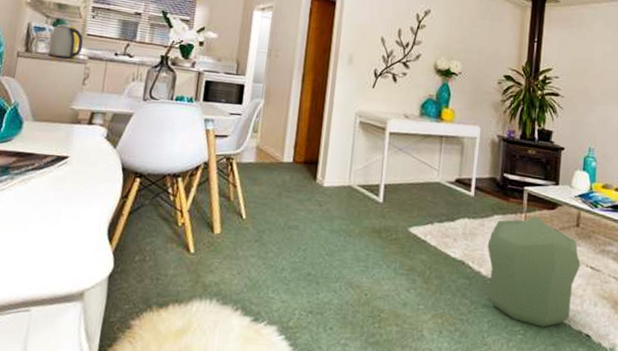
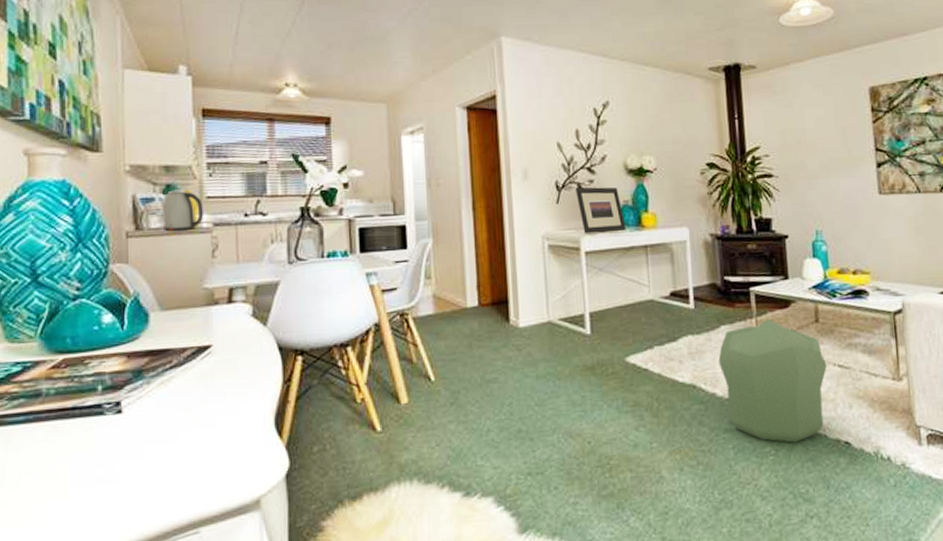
picture frame: none [390,77,428,121] -> present [575,187,626,234]

